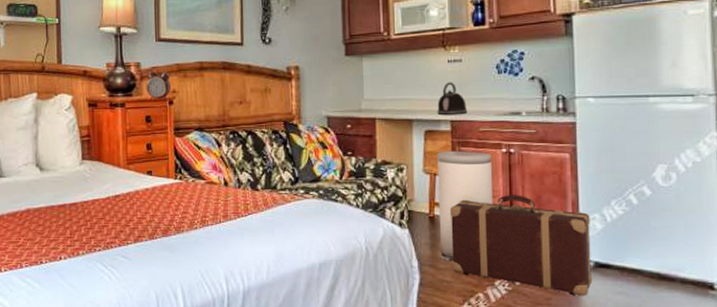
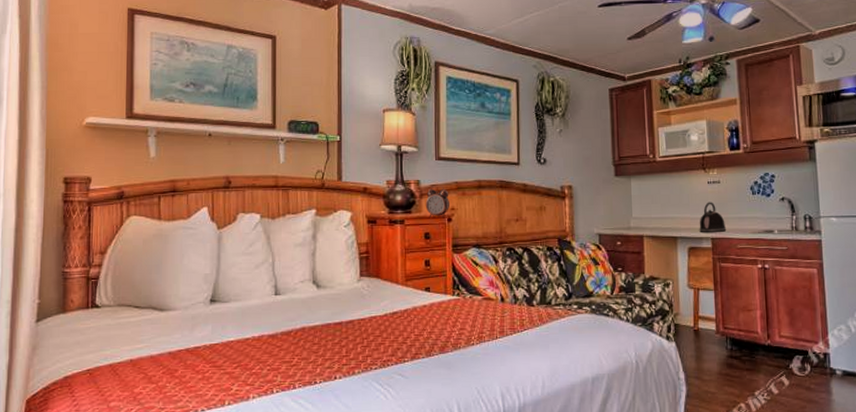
pedal bin: present [437,150,494,262] -> none [700,266,752,373]
suitcase: present [449,195,593,296] -> none [712,308,842,404]

